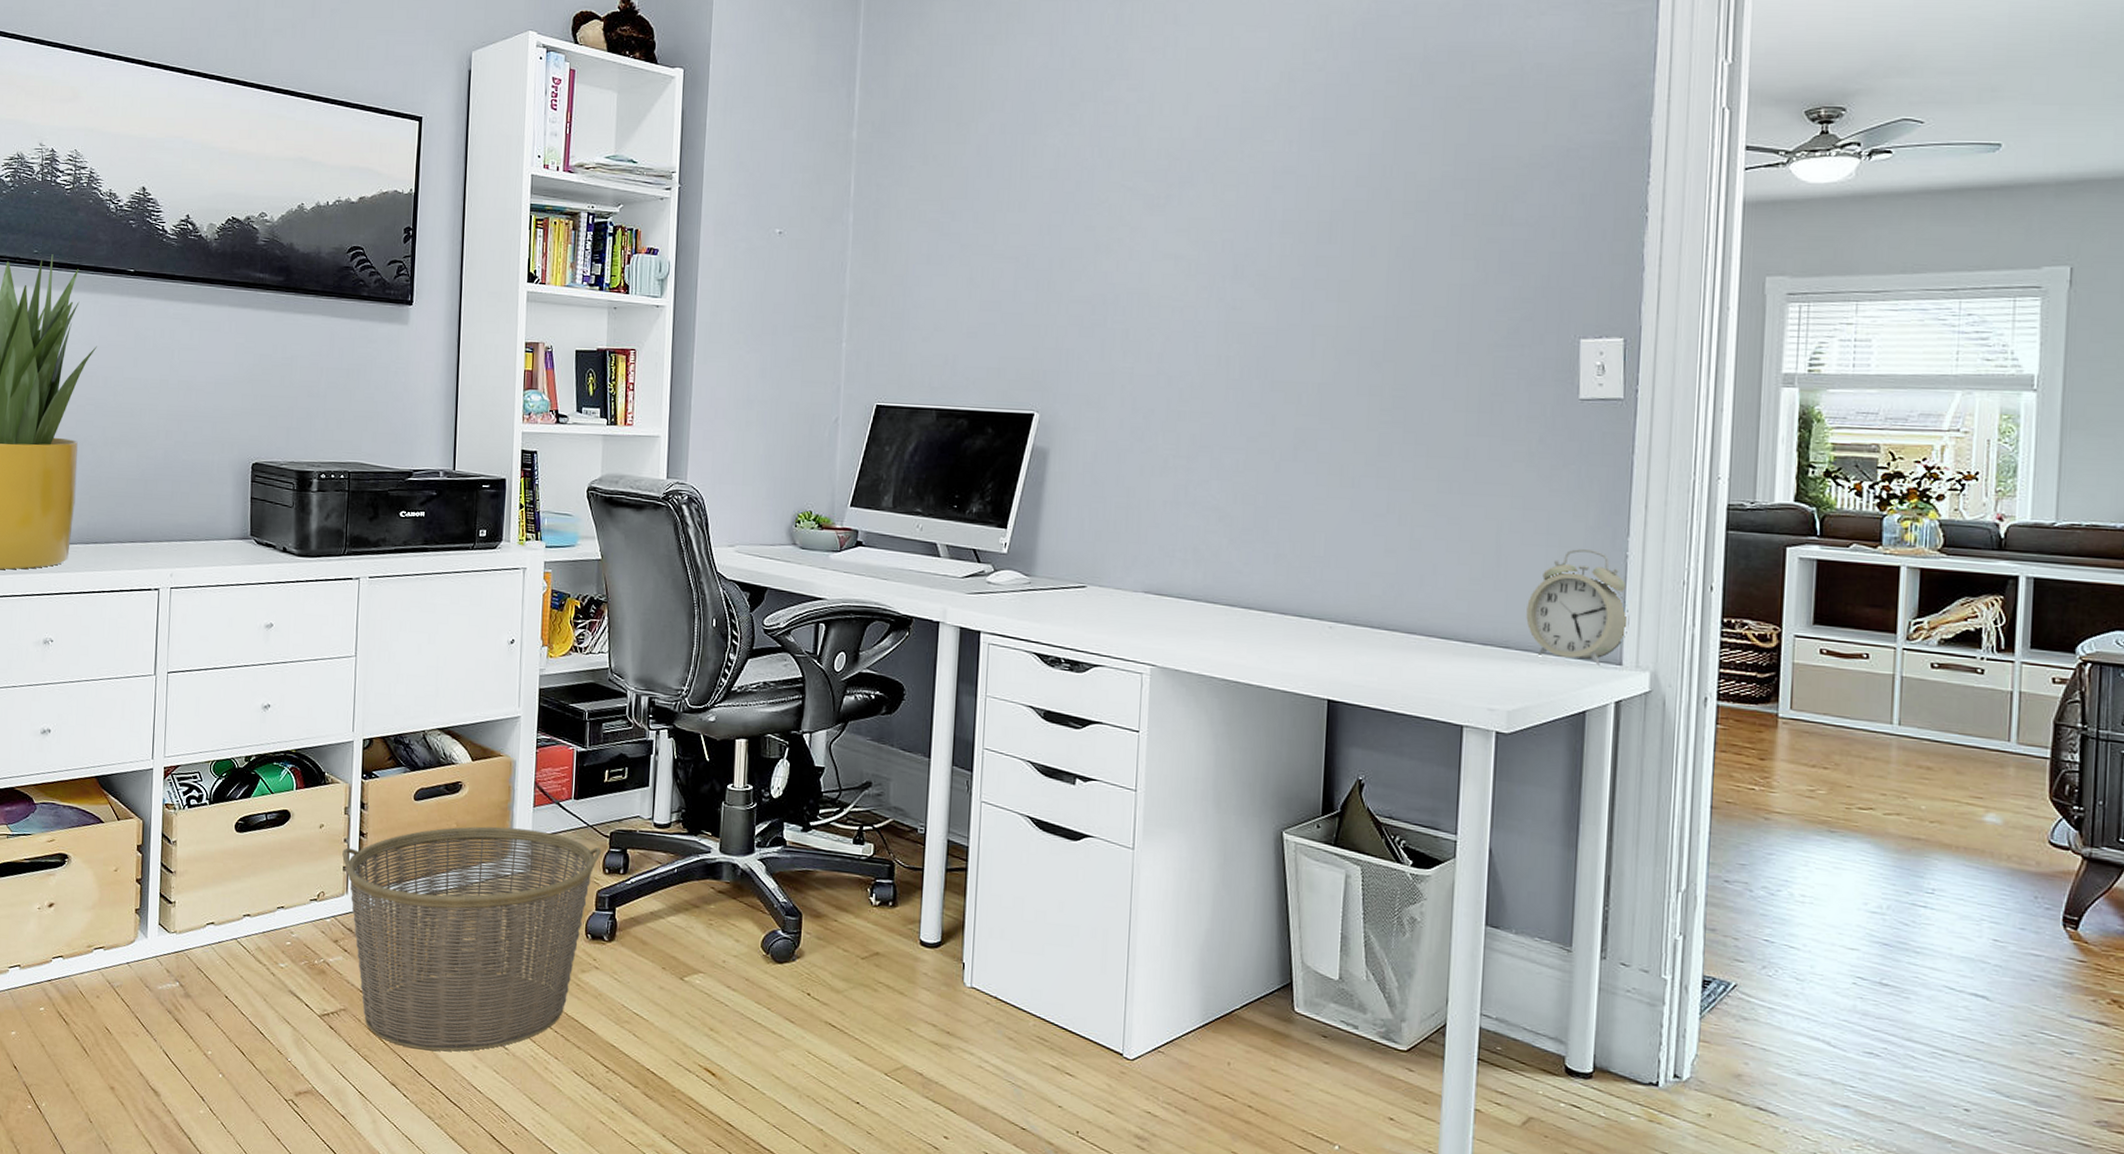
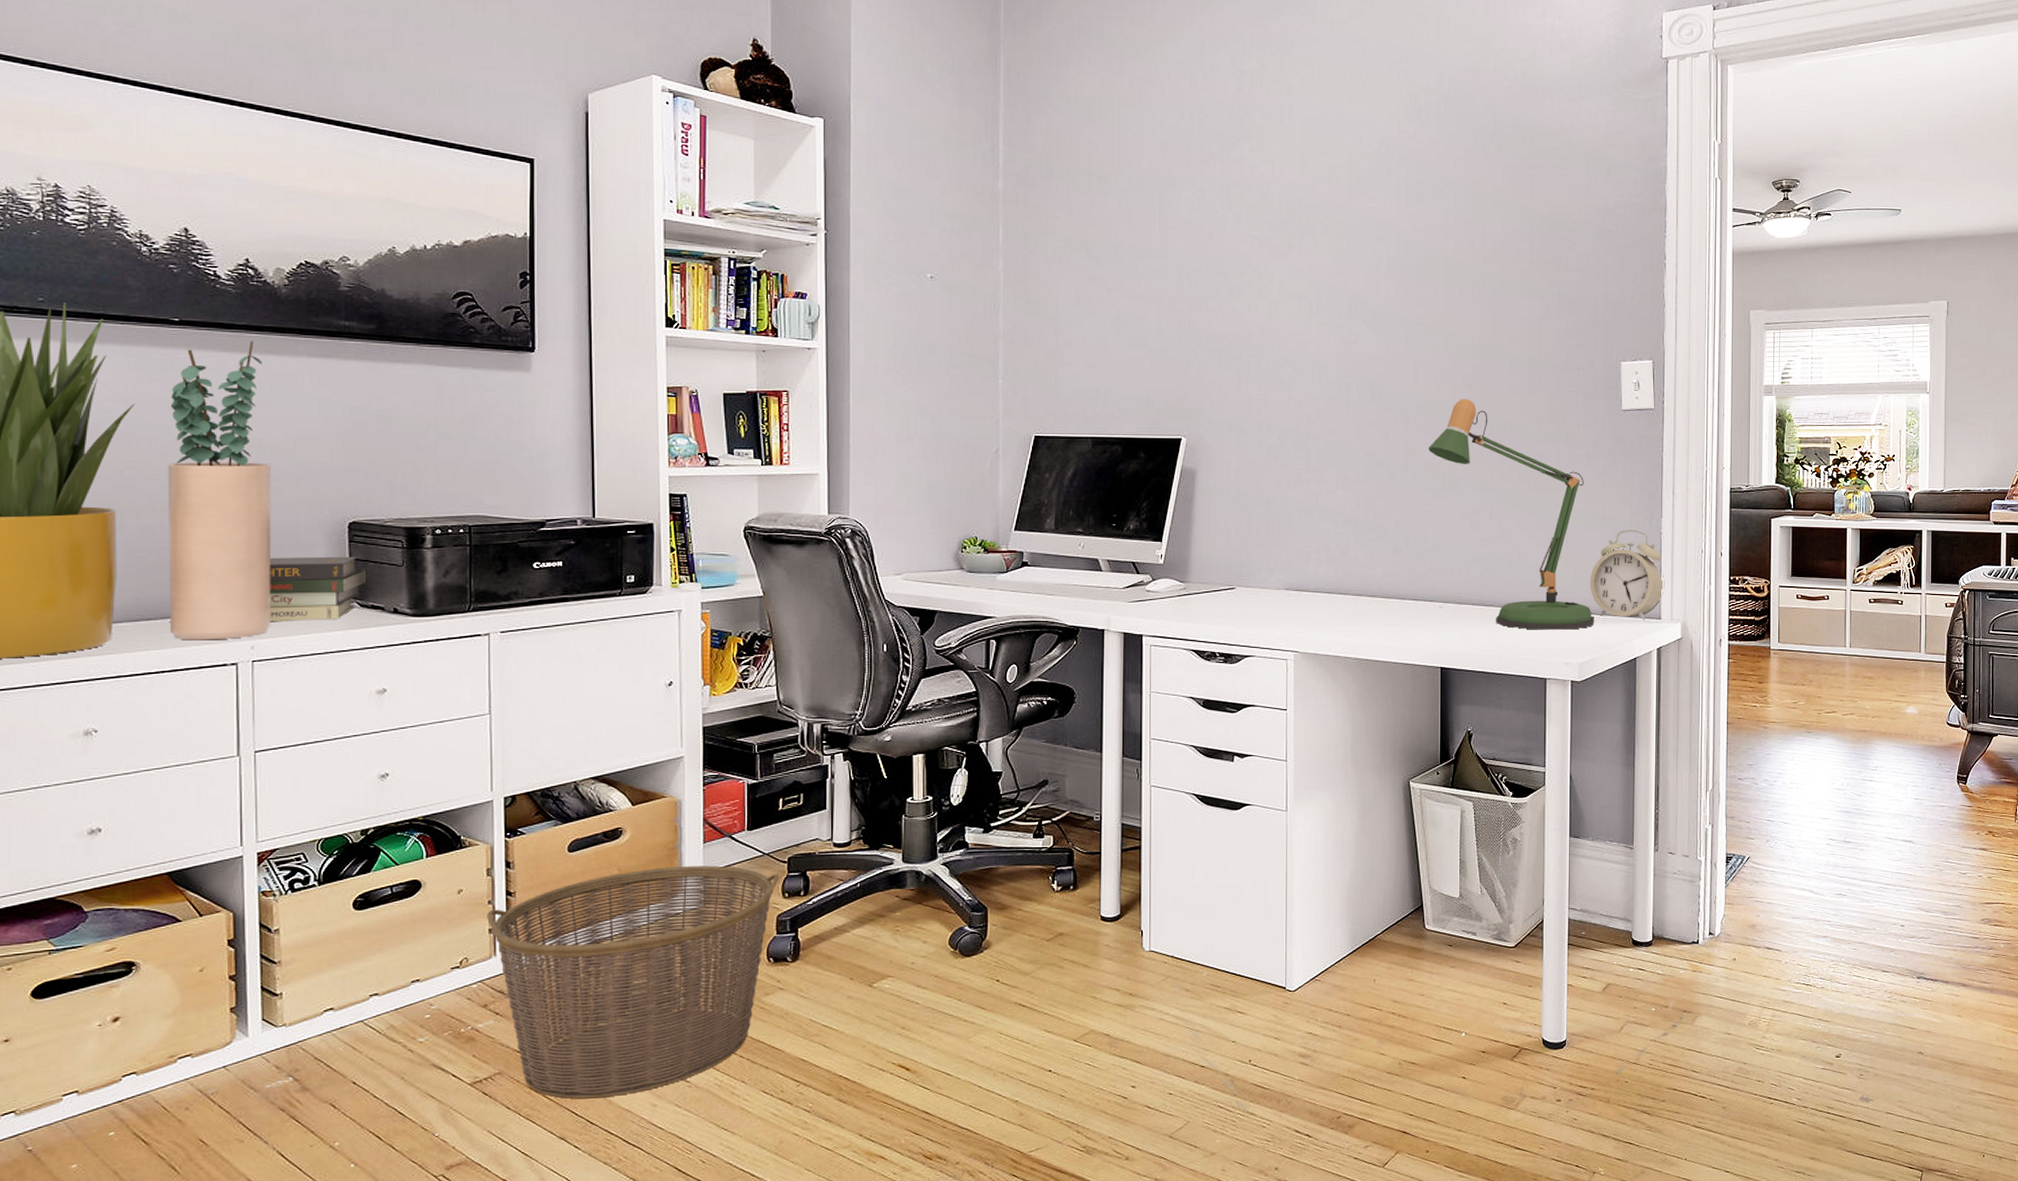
vase: none [110,291,195,566] -> present [167,341,272,641]
books: none [186,492,263,554] -> present [270,556,366,622]
desk lamp: none [1324,379,1531,668] -> present [1428,399,1594,630]

